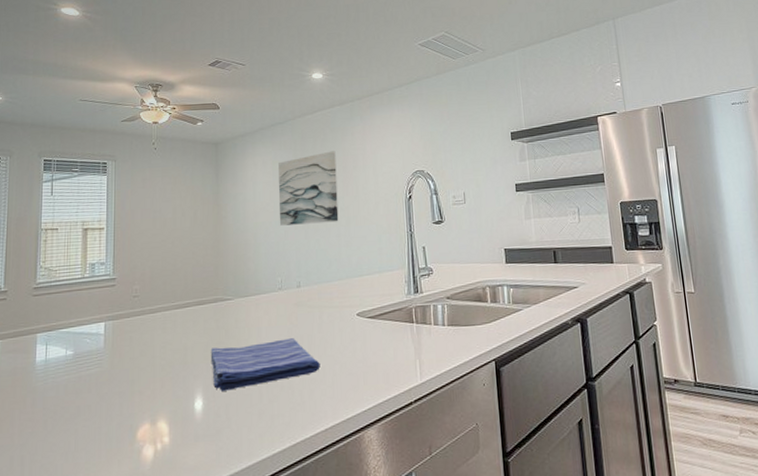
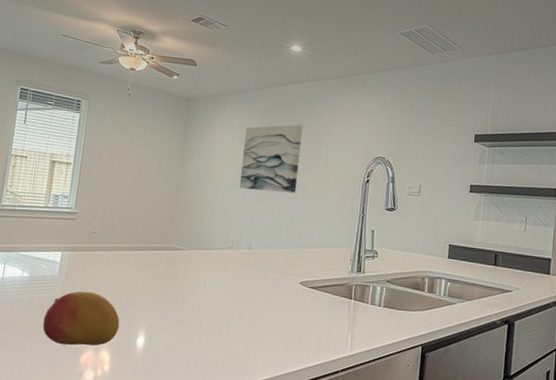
fruit: none [93,359,175,423] -> present [42,291,120,346]
dish towel: present [210,338,320,391] -> none [156,292,259,333]

